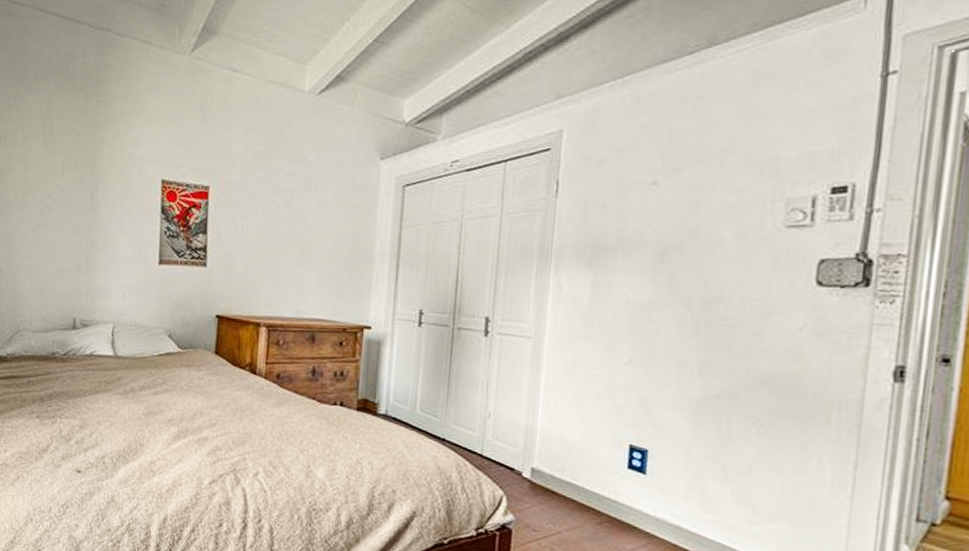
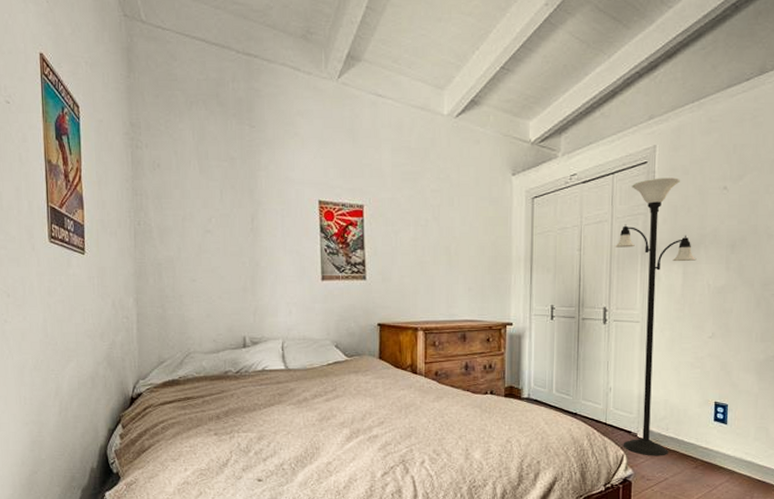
floor lamp: none [502,168,612,504] -> present [615,177,697,456]

